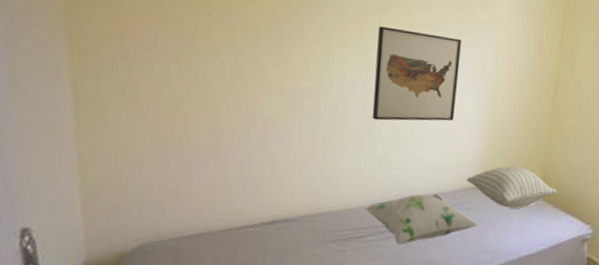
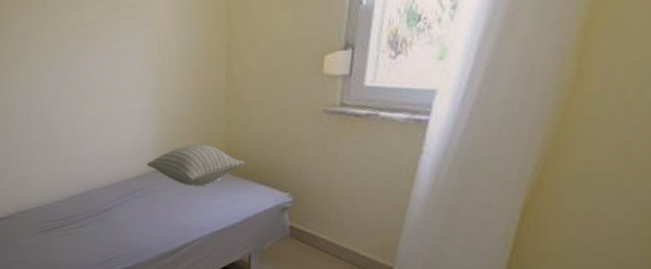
decorative pillow: present [365,194,480,245] -> none [61,182,167,230]
wall art: present [372,26,462,121] -> none [40,29,125,124]

